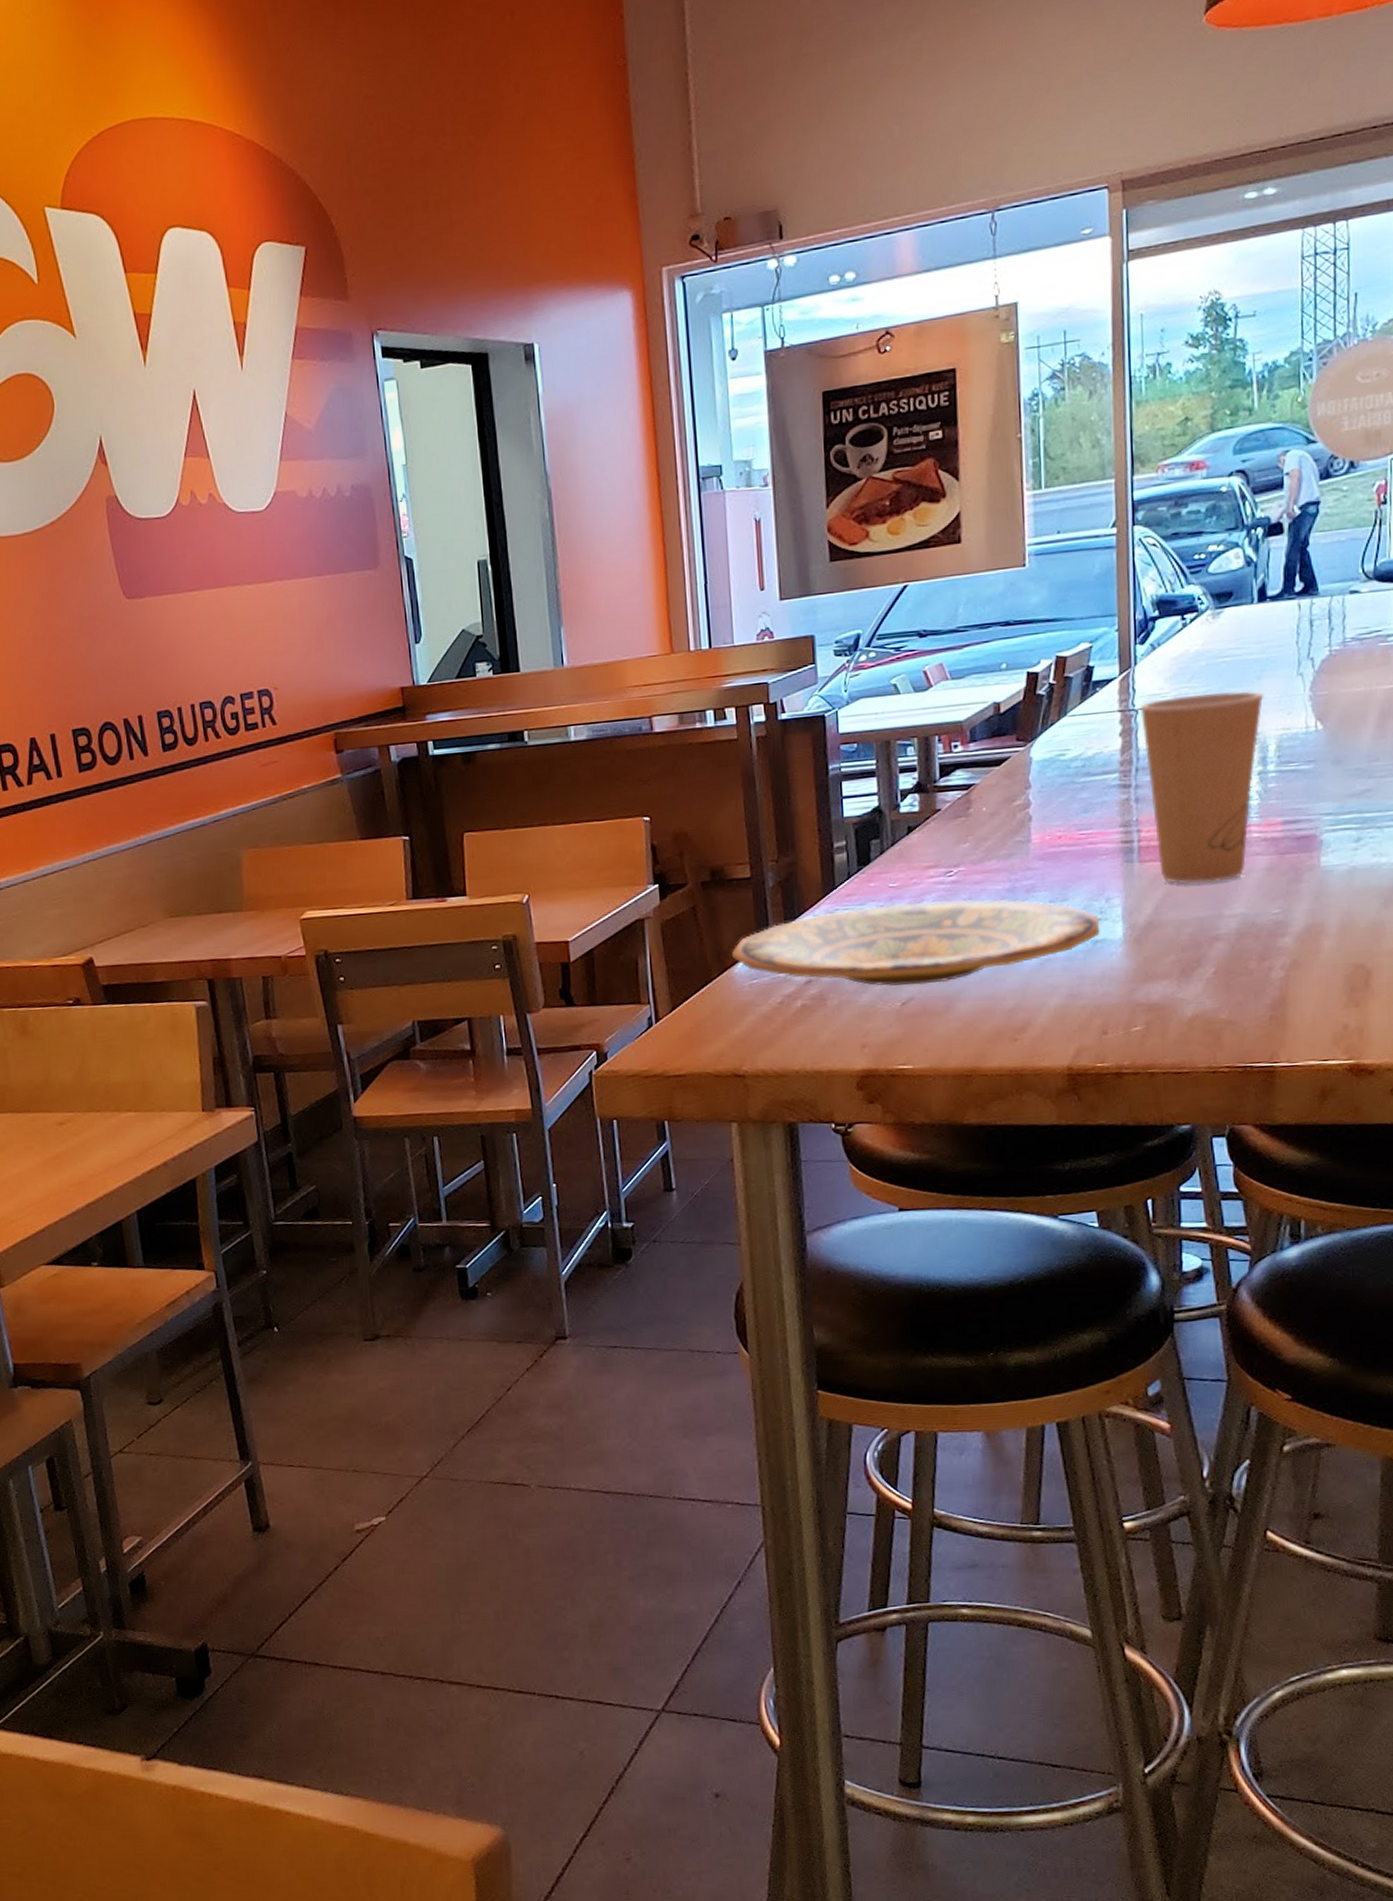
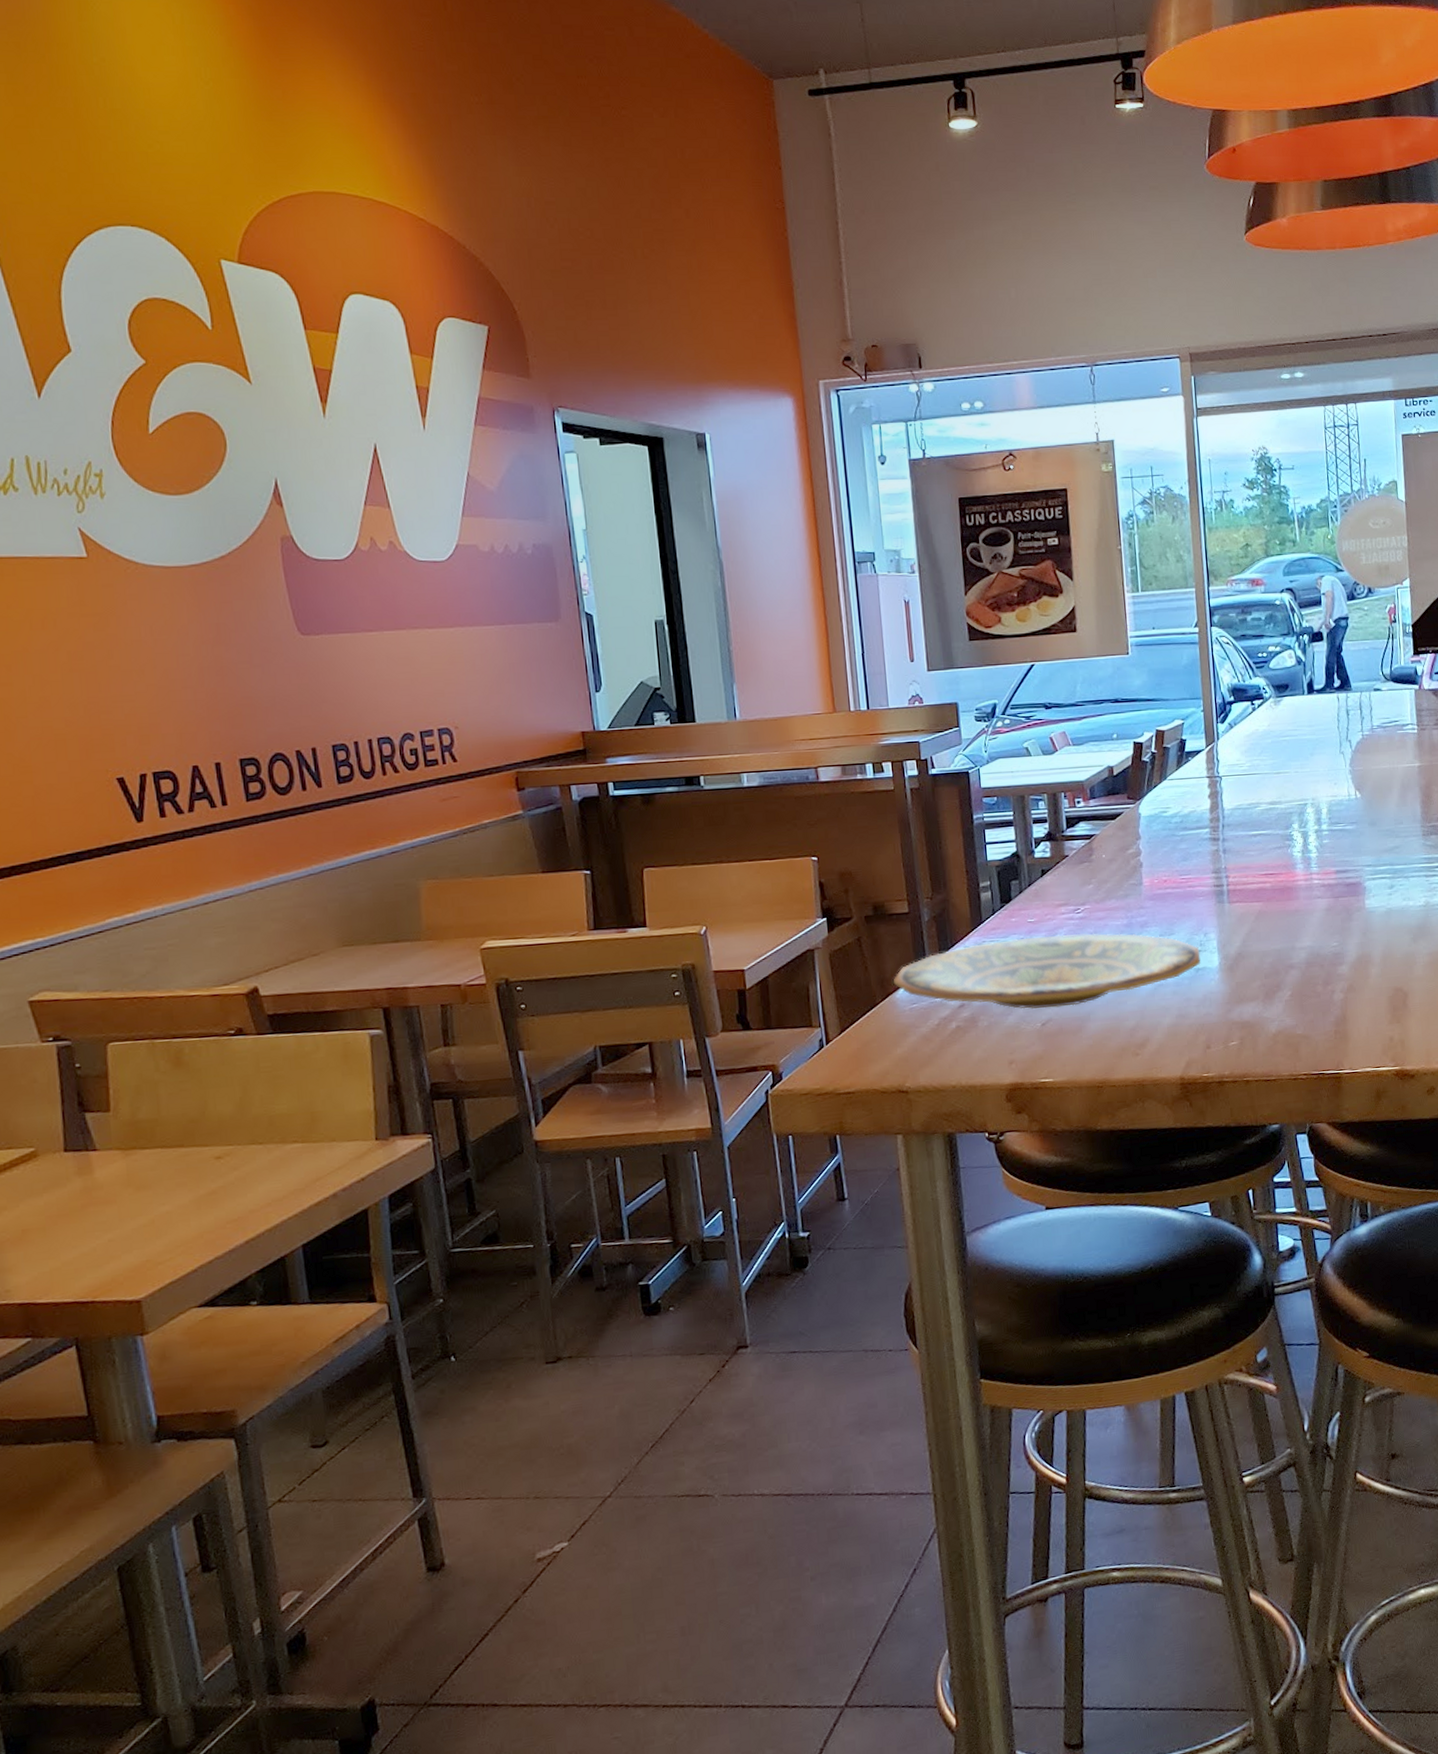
paper cup: present [1139,691,1264,884] -> none [1223,765,1316,922]

